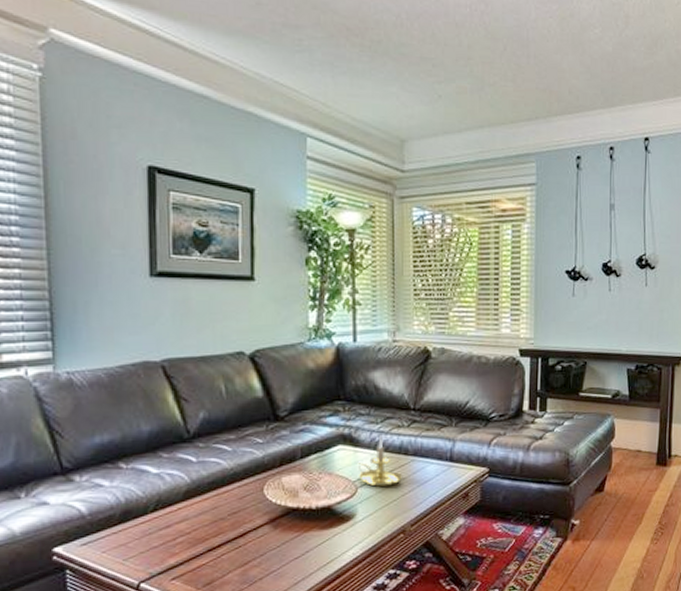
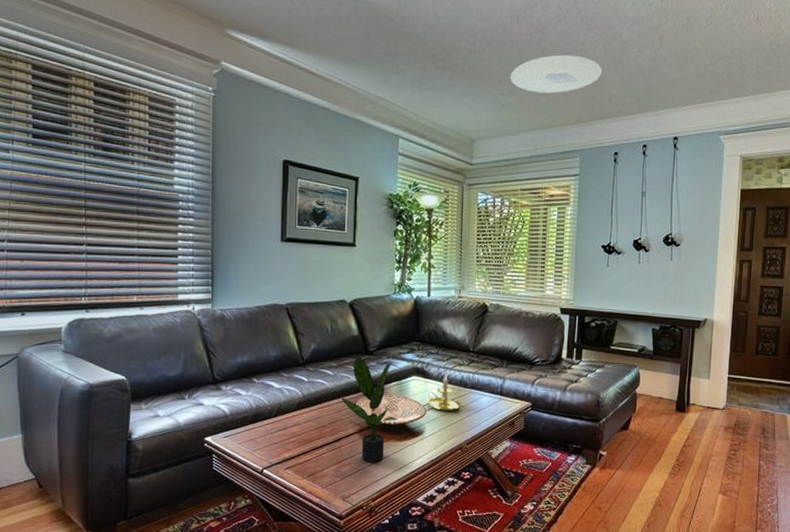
potted plant: none [243,424,320,560] -> present [340,356,397,462]
ceiling light: none [447,33,559,82] -> present [510,54,602,94]

